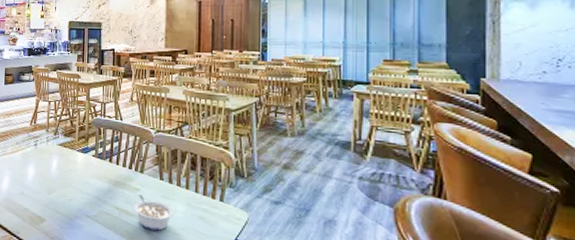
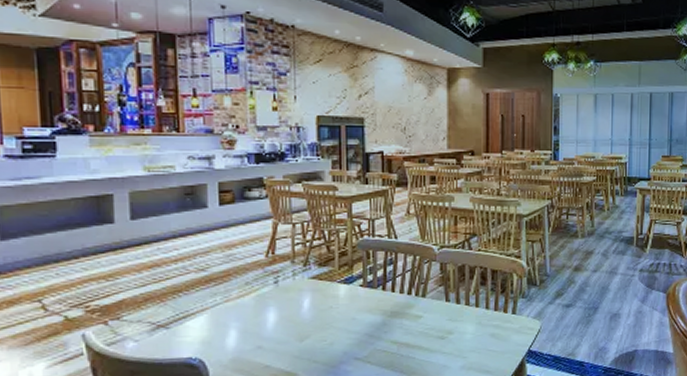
legume: present [134,194,175,231] -> none [415,322,464,359]

